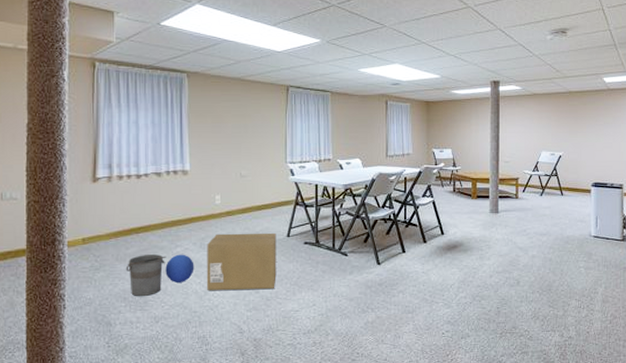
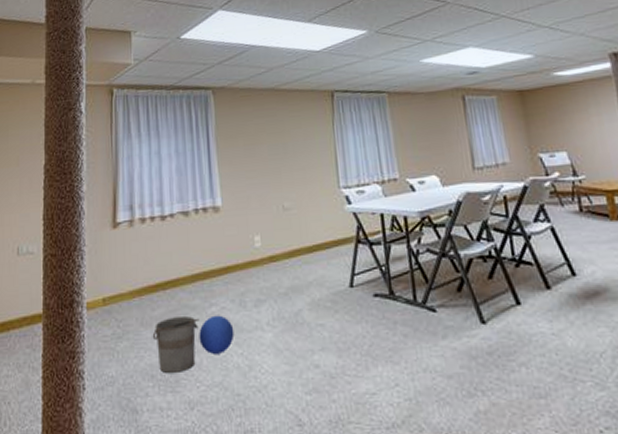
box: present [207,232,277,290] -> none [248,282,341,364]

